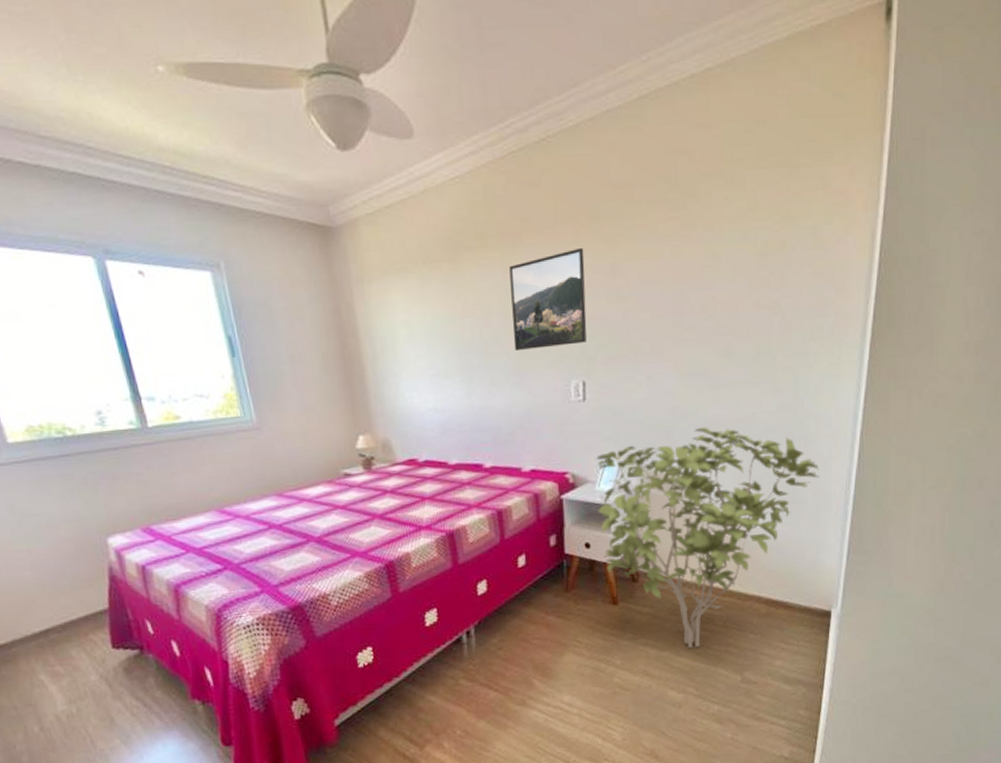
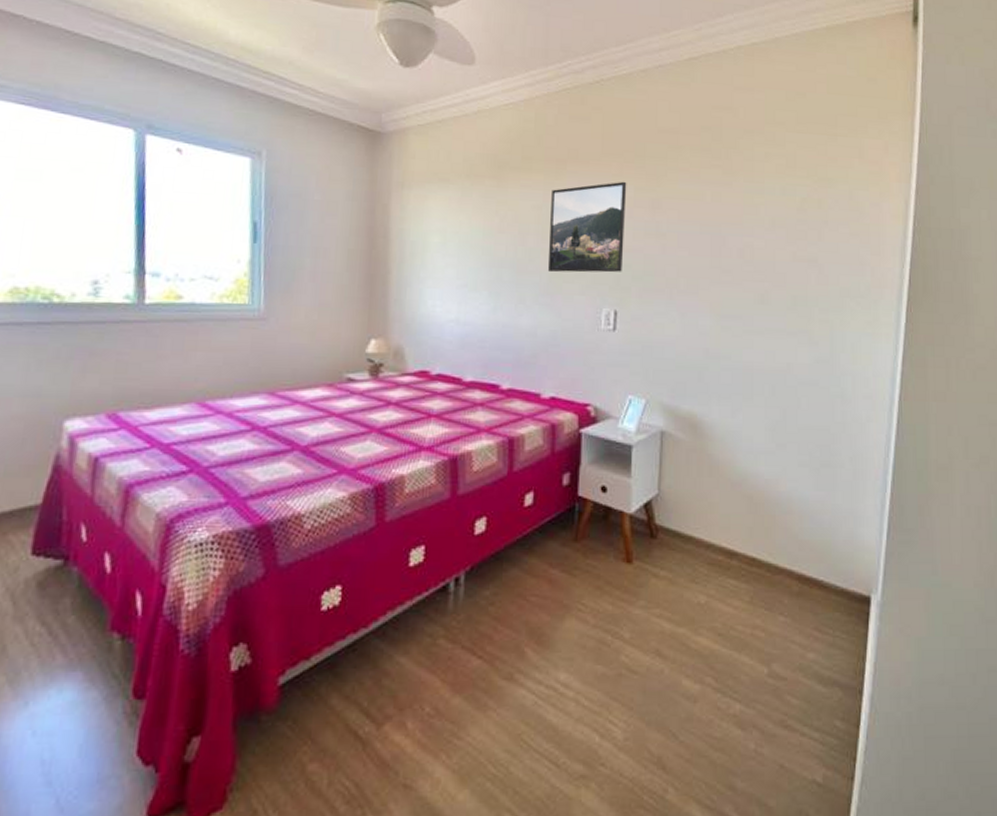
shrub: present [596,427,820,649] -> none [619,372,858,627]

